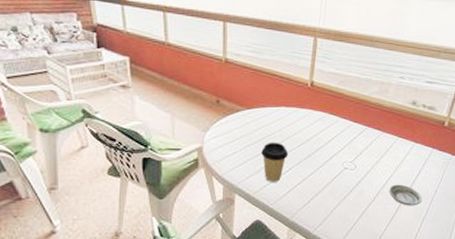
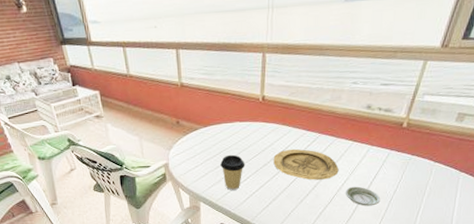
plate: none [318,140,384,176] -> present [273,148,339,180]

